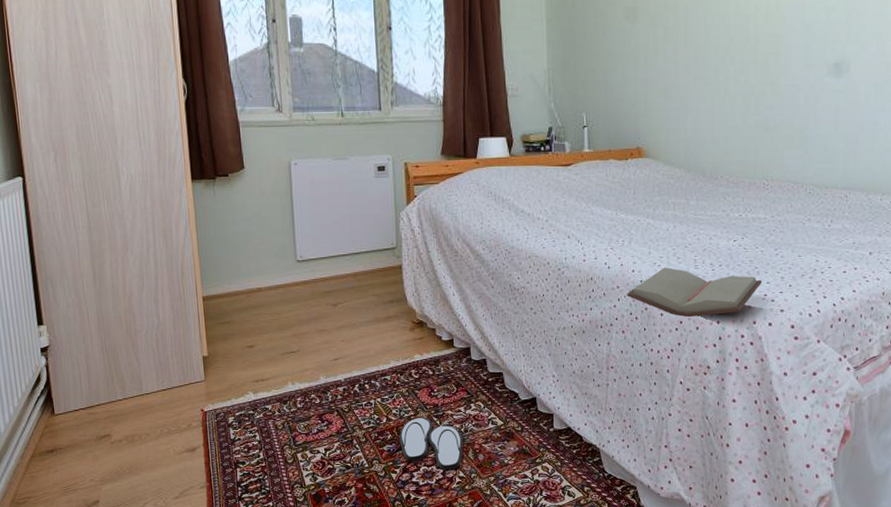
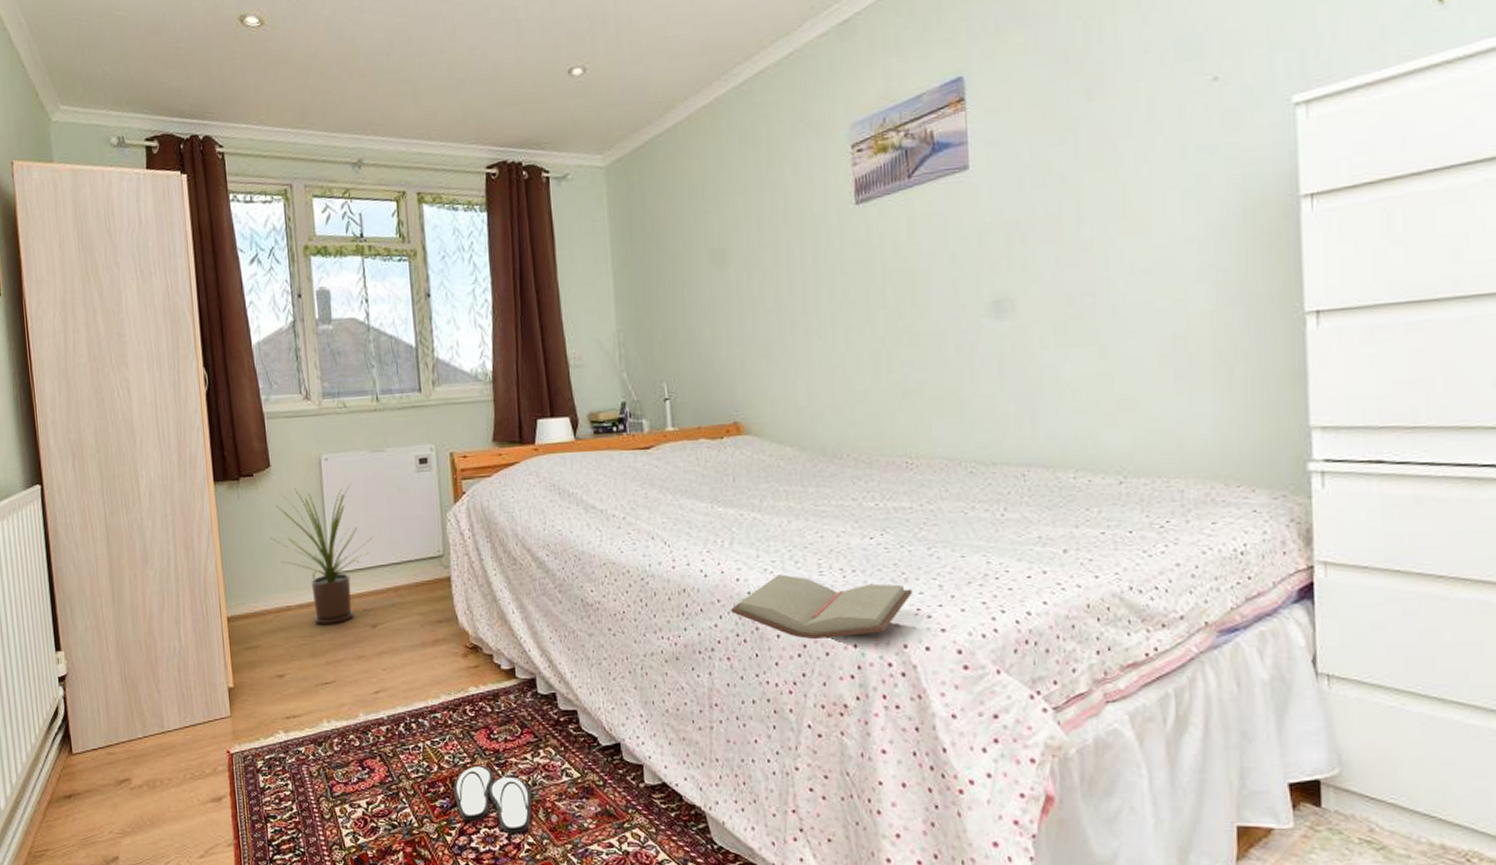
house plant: none [242,186,336,304] -> present [269,484,373,626]

